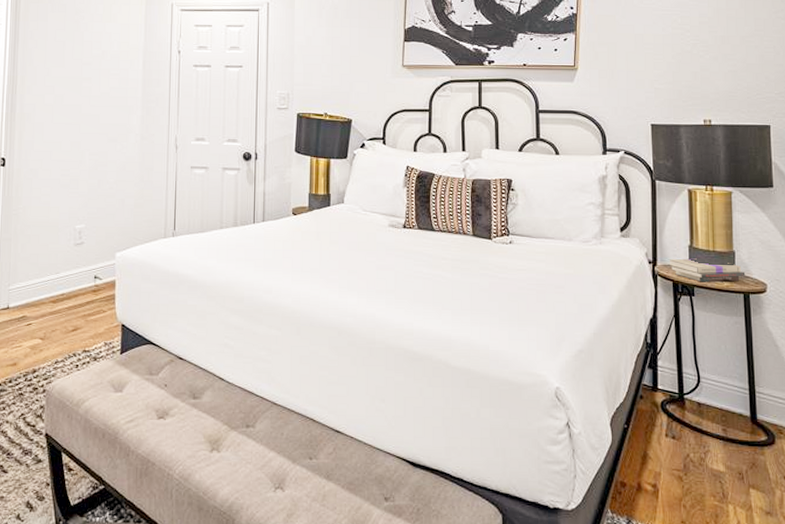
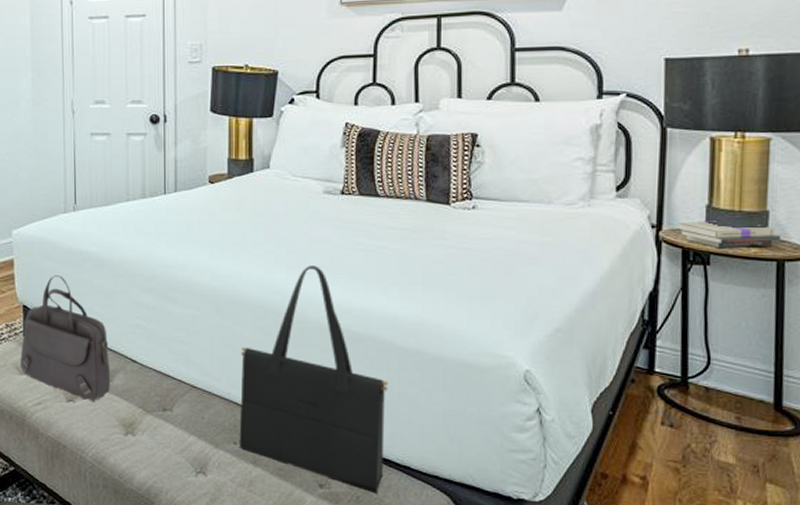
handbag: none [116,295,200,418] -> present [20,274,111,401]
tote bag: none [314,291,444,506] -> present [239,265,389,494]

